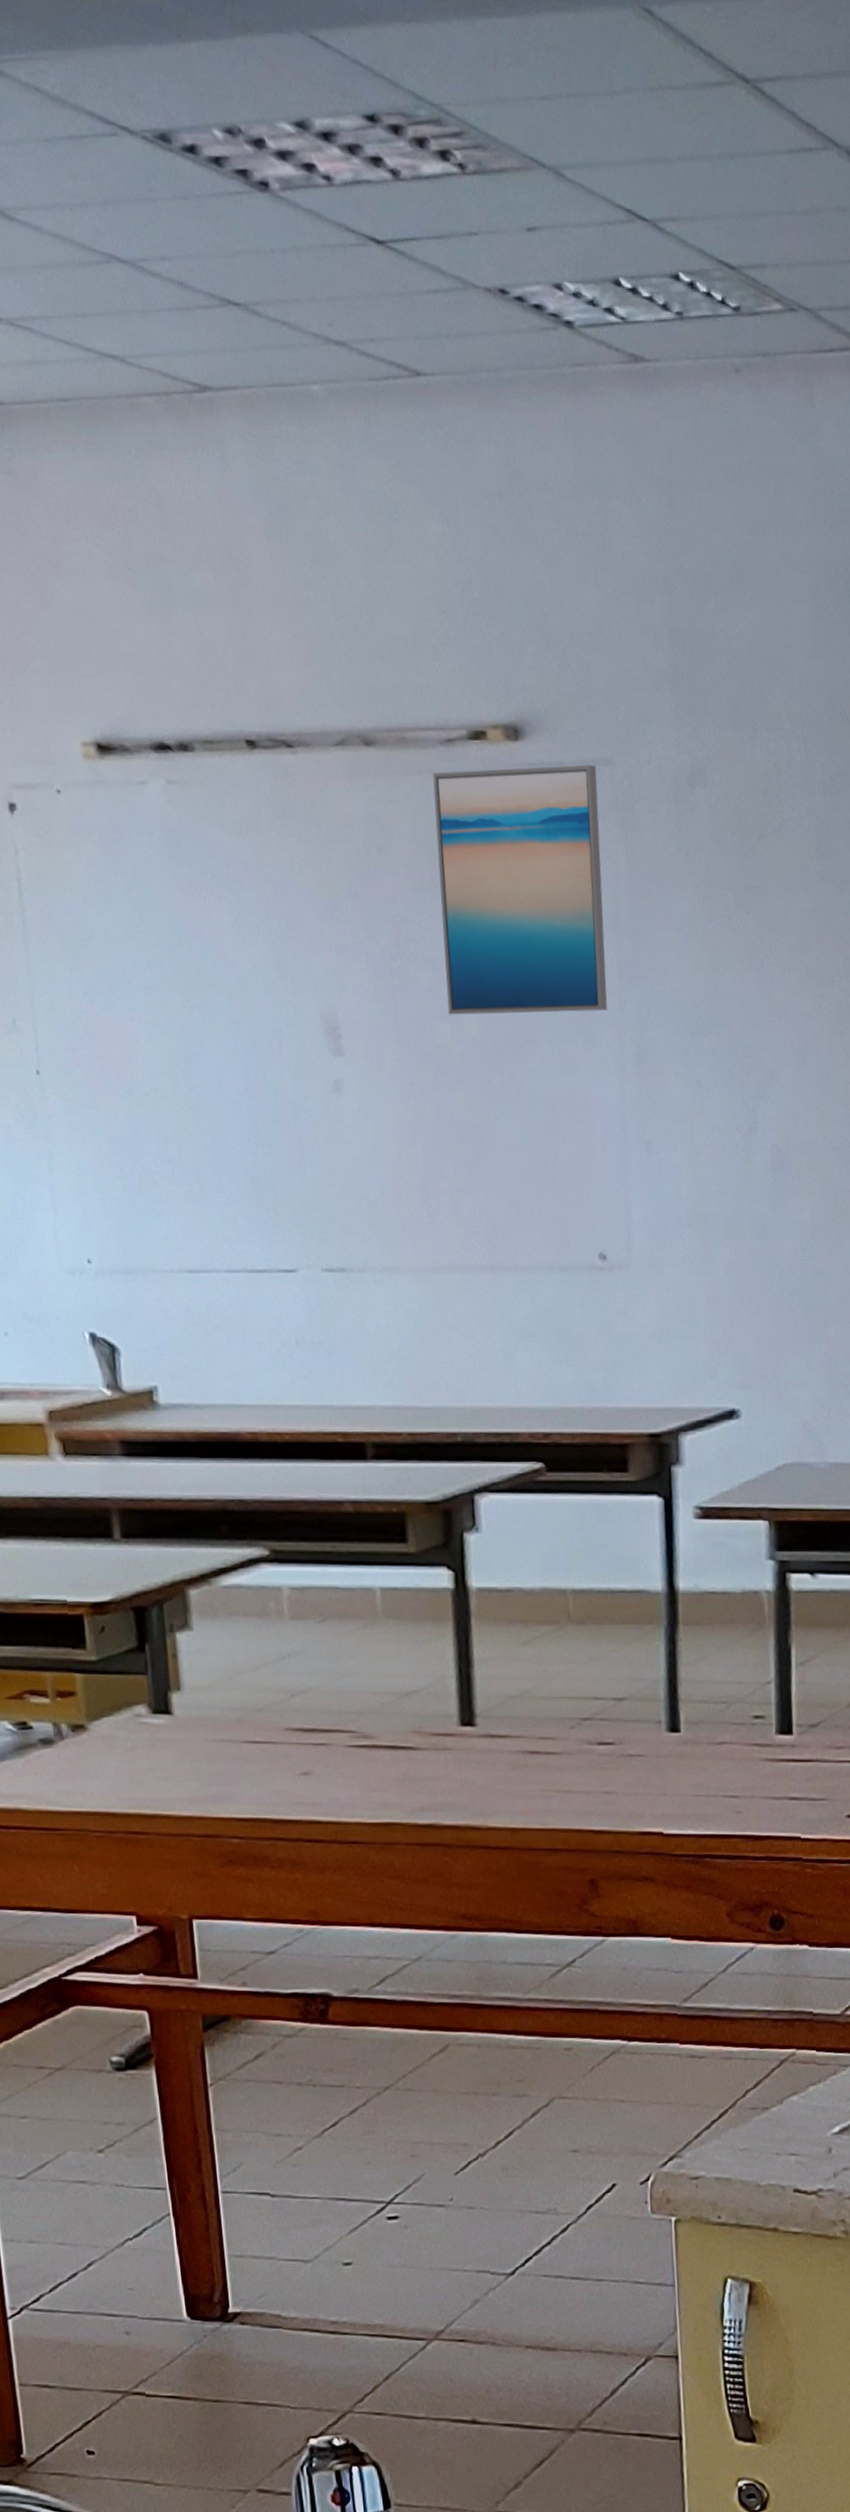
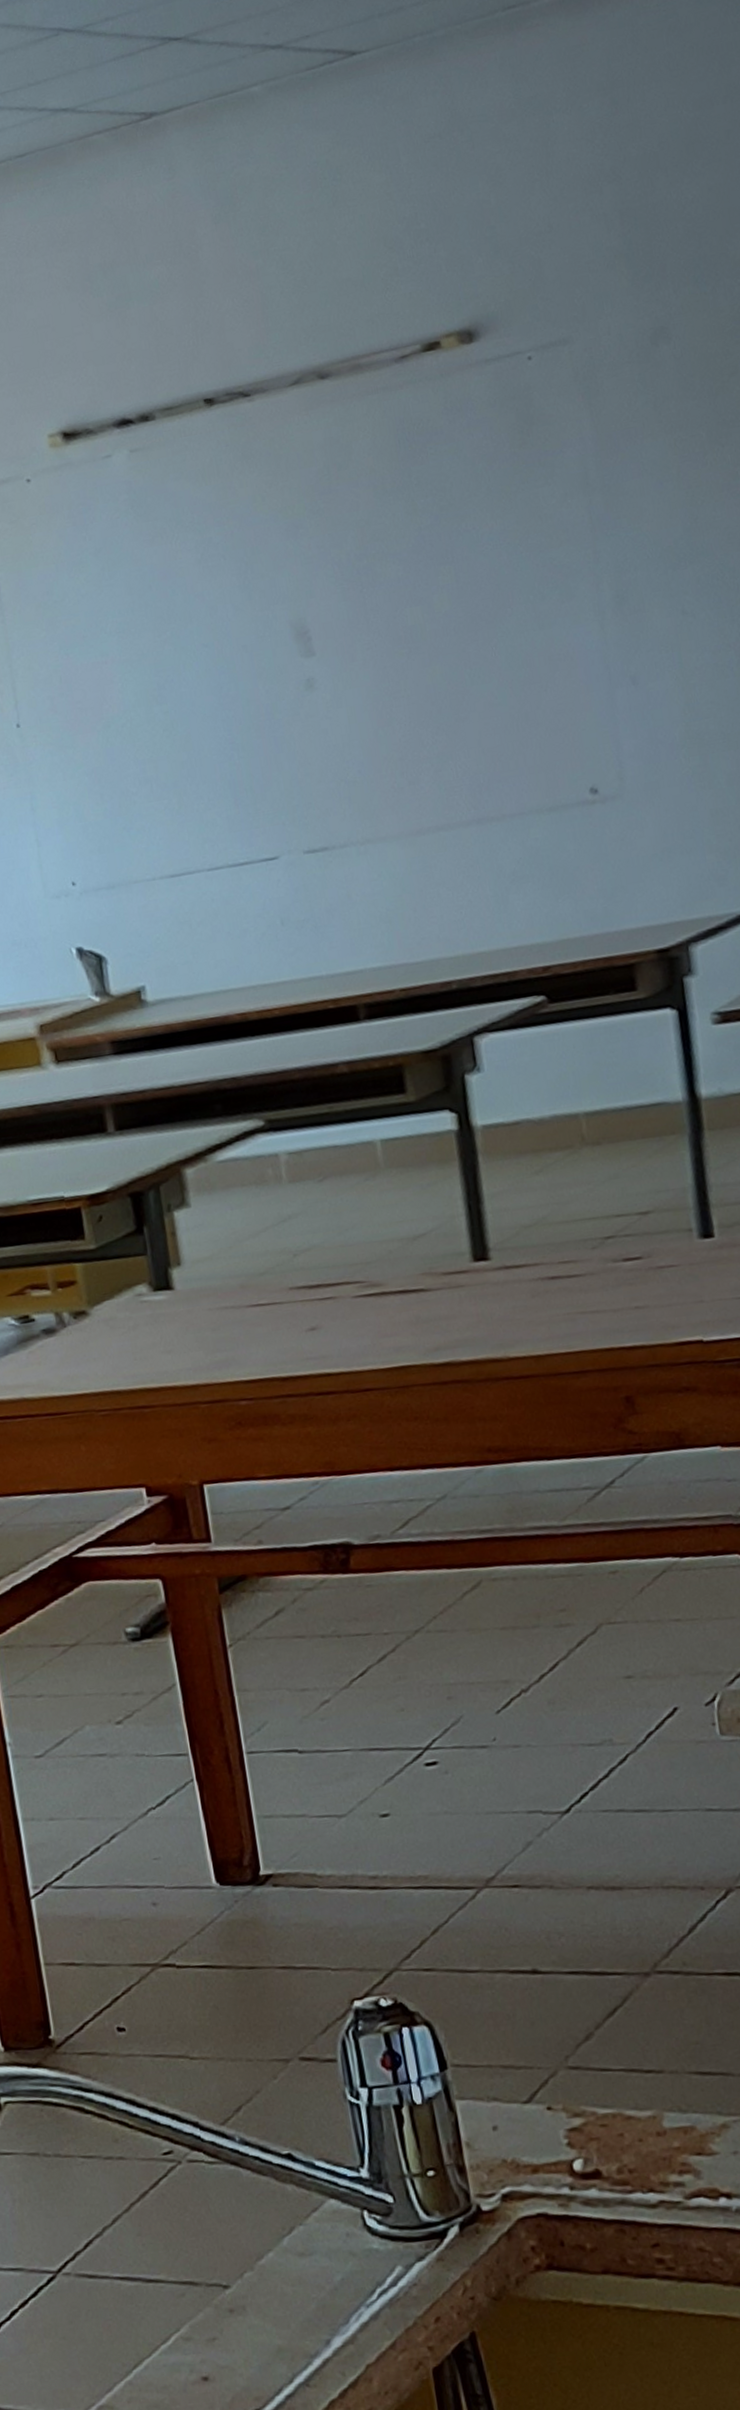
wall art: present [432,764,607,1015] -> none [388,347,582,599]

